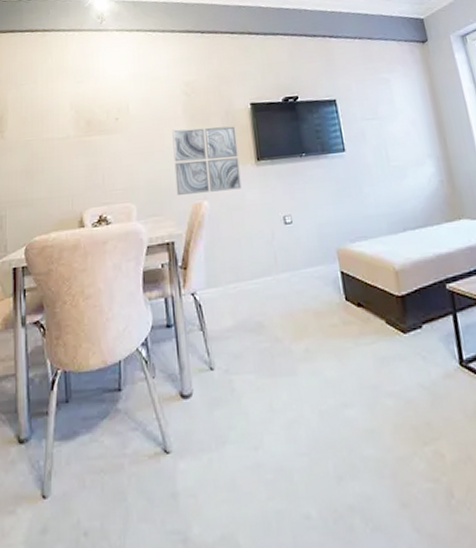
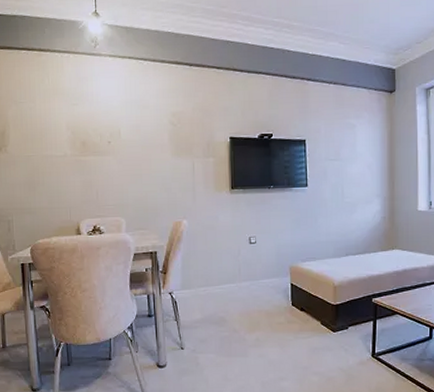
wall art: present [172,126,242,195] -> none [159,156,216,213]

